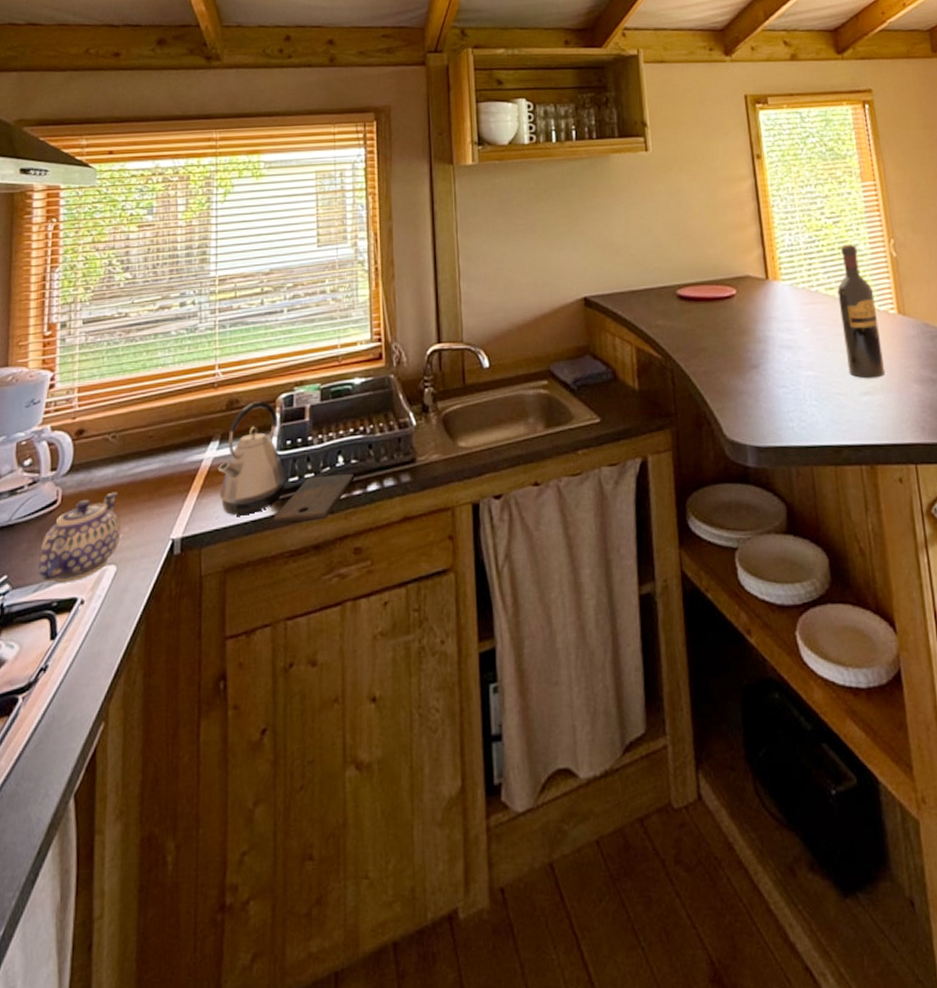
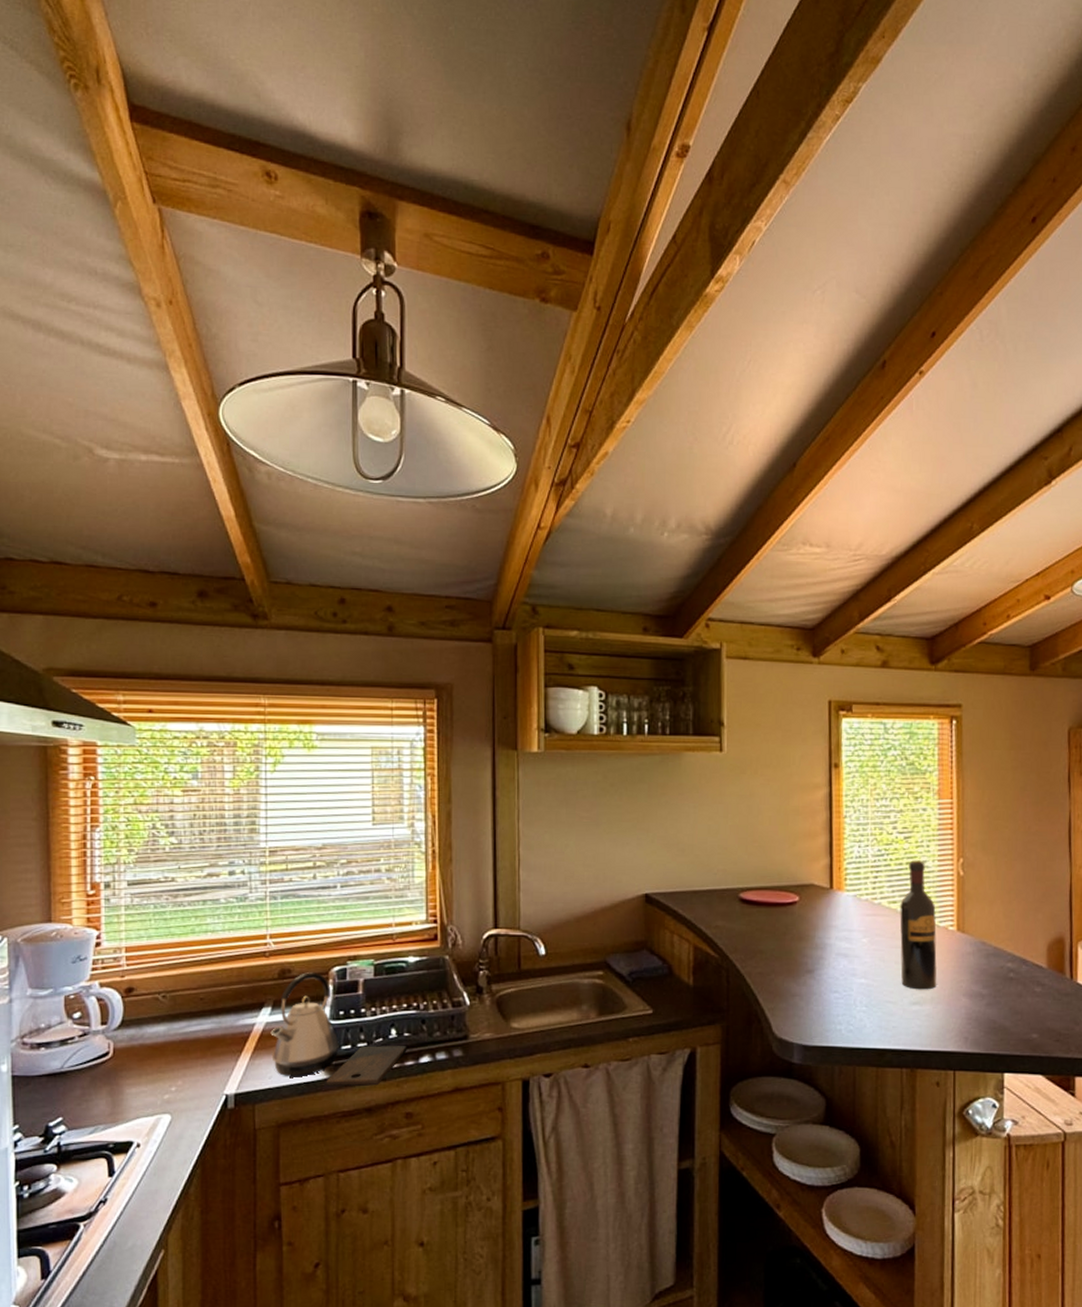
teapot: present [38,492,122,583] -> none [93,1048,175,1127]

